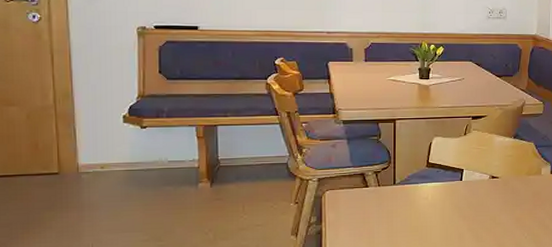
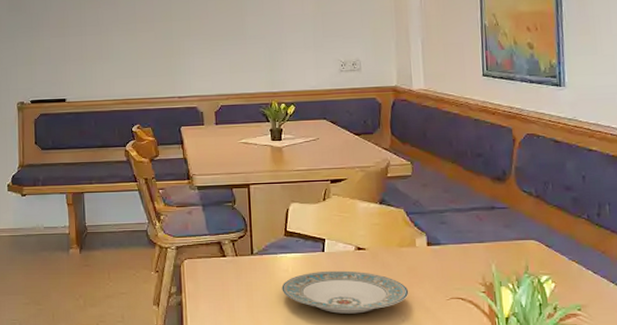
plate: none [421,196,533,234] -> present [281,270,409,314]

